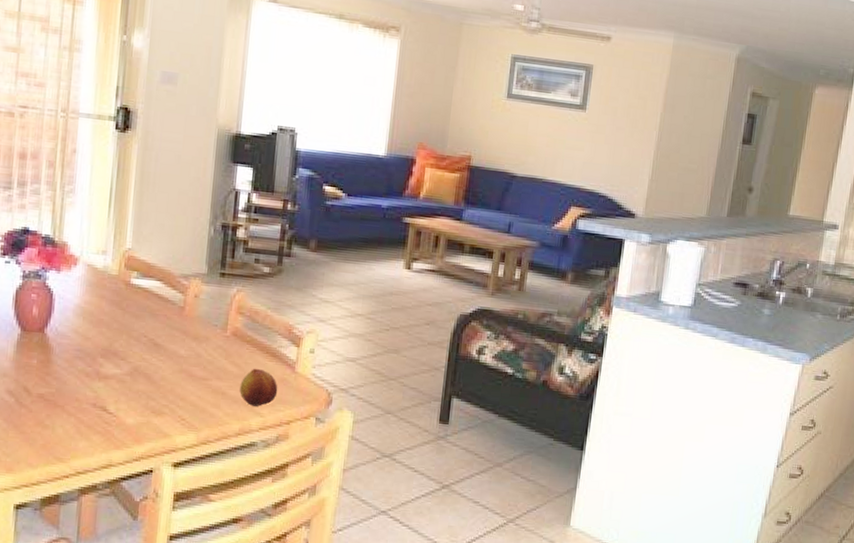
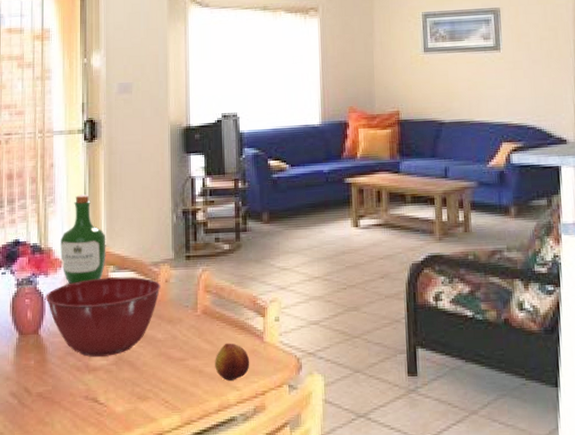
mixing bowl: none [55,282,189,366] -> present [46,277,161,357]
wine bottle: none [76,188,132,286] -> present [60,194,106,285]

